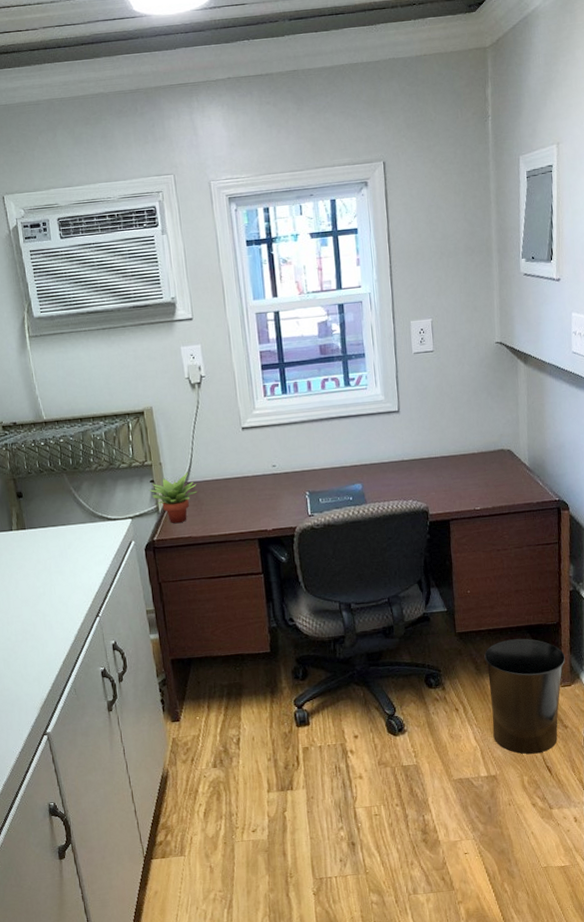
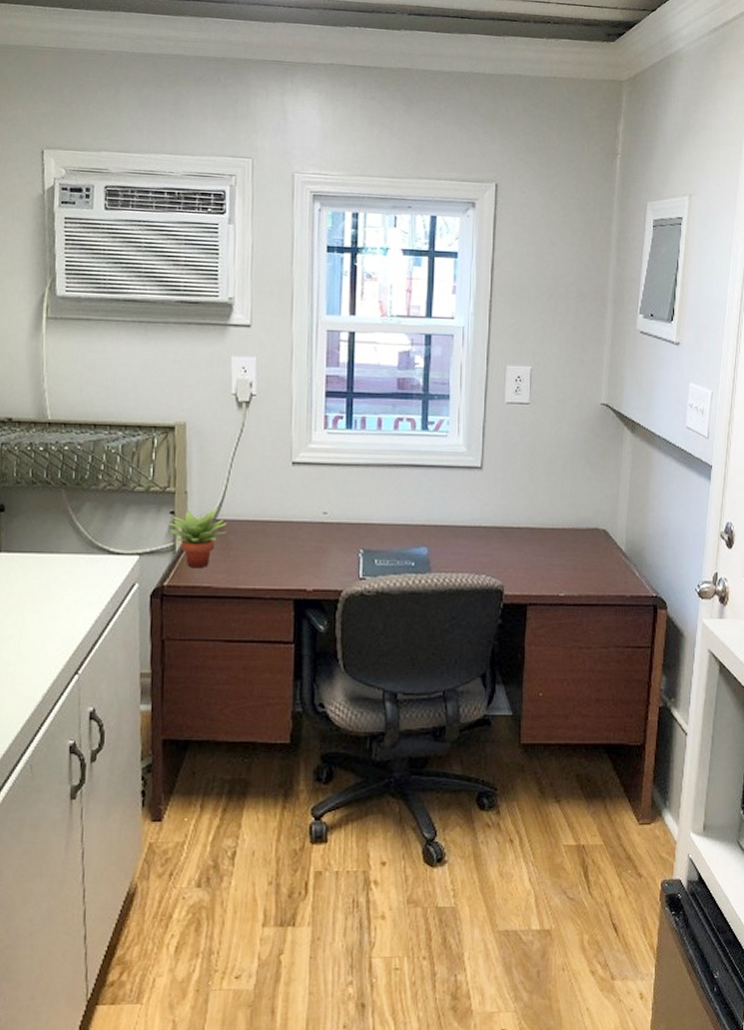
waste bin: present [484,638,565,754] -> none [551,759,647,907]

